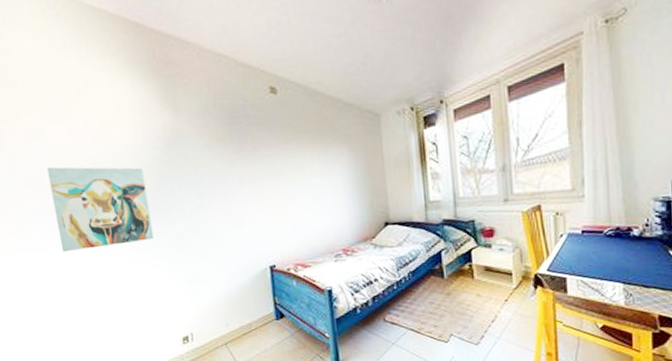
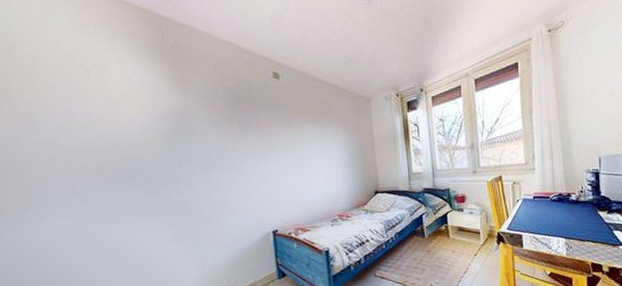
wall art: present [46,166,154,253] -> none [51,140,162,223]

